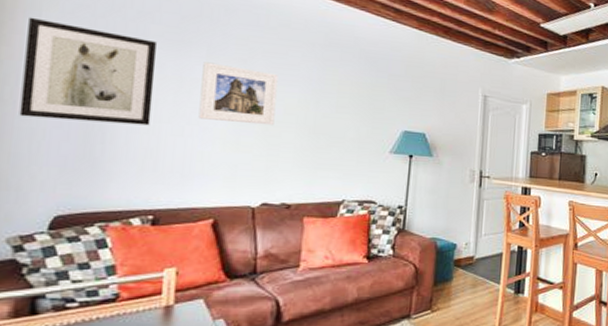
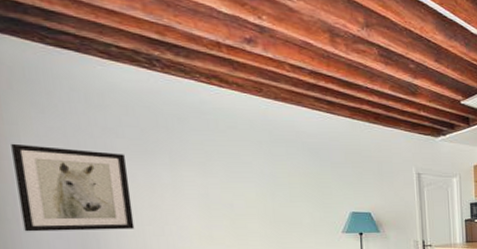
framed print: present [198,62,278,126] -> none [168,168,239,219]

